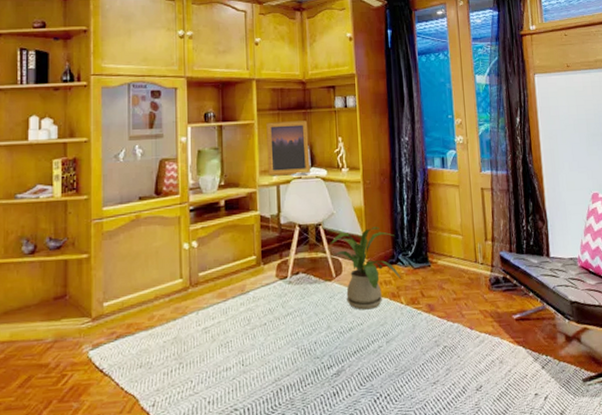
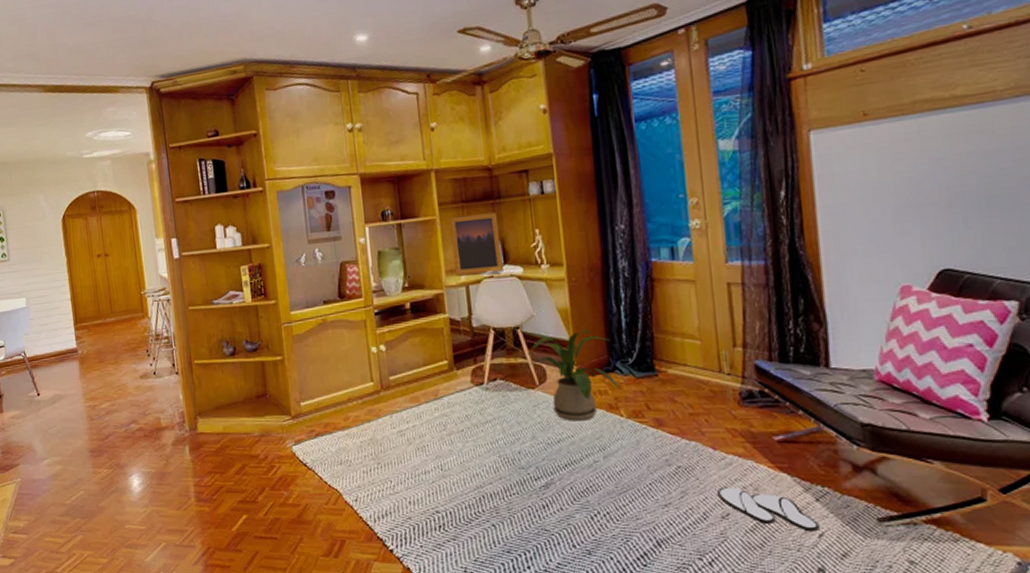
slippers: none [474,361,545,395] -> present [718,487,820,531]

